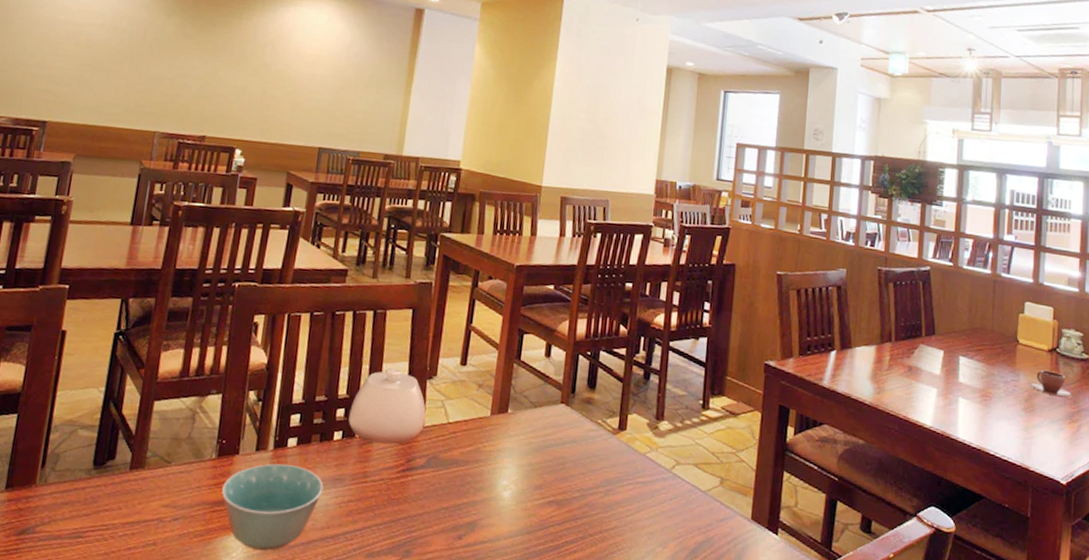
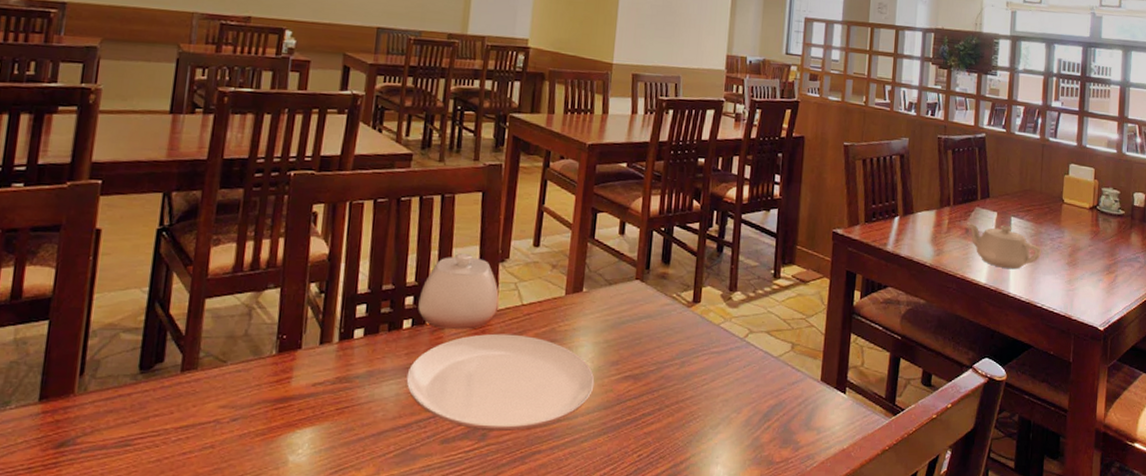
bowl: present [221,463,324,551] -> none [284,355,394,445]
plate: none [335,450,518,550] -> present [406,333,595,432]
teapot: none [909,359,993,413] -> present [966,222,1041,270]
teacup: present [1030,370,1072,398] -> none [1074,227,1109,251]

